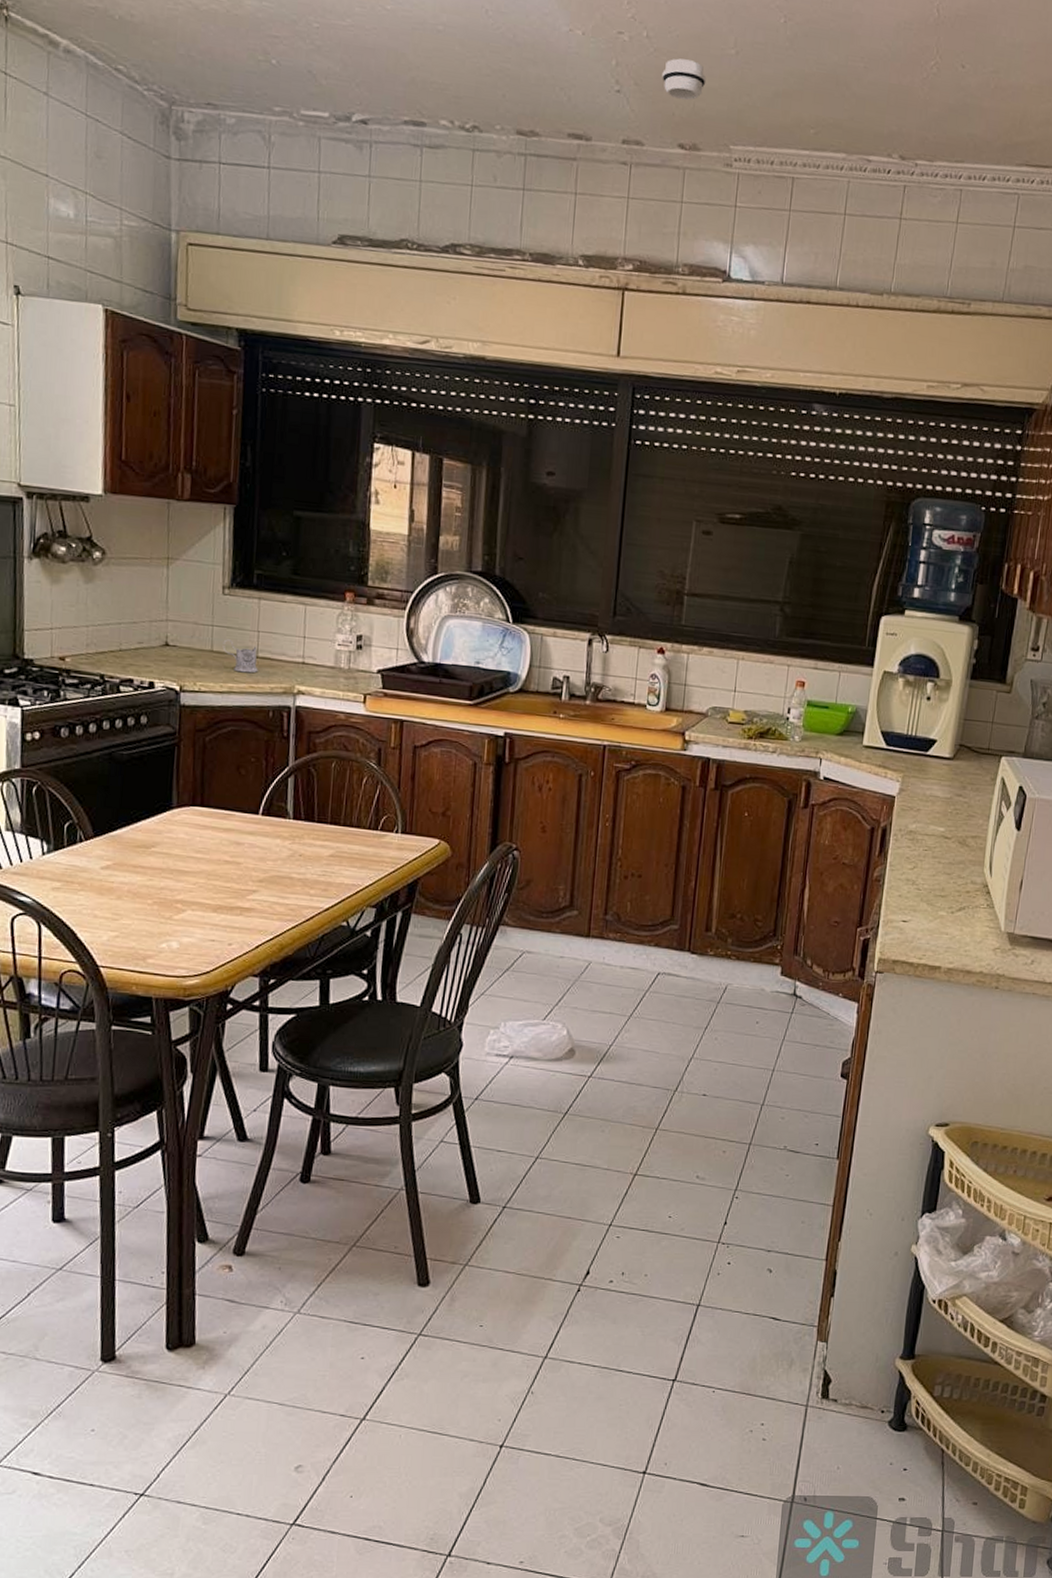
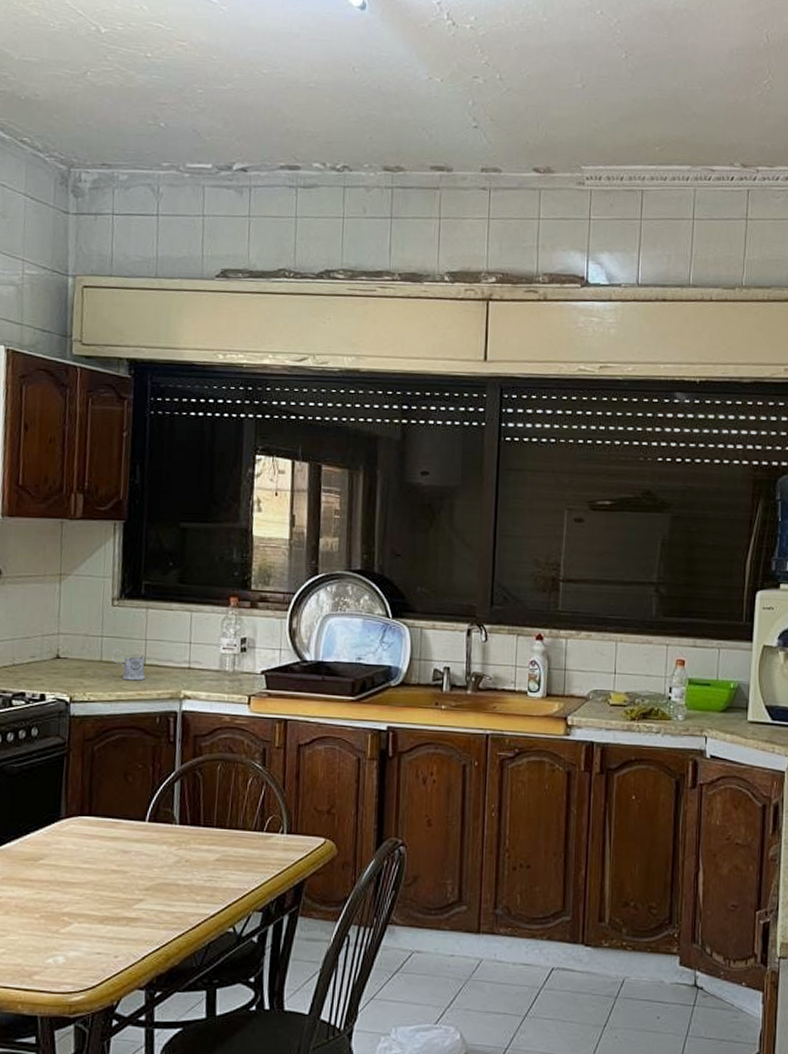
smoke detector: present [662,58,707,101] -> none [515,95,557,131]

